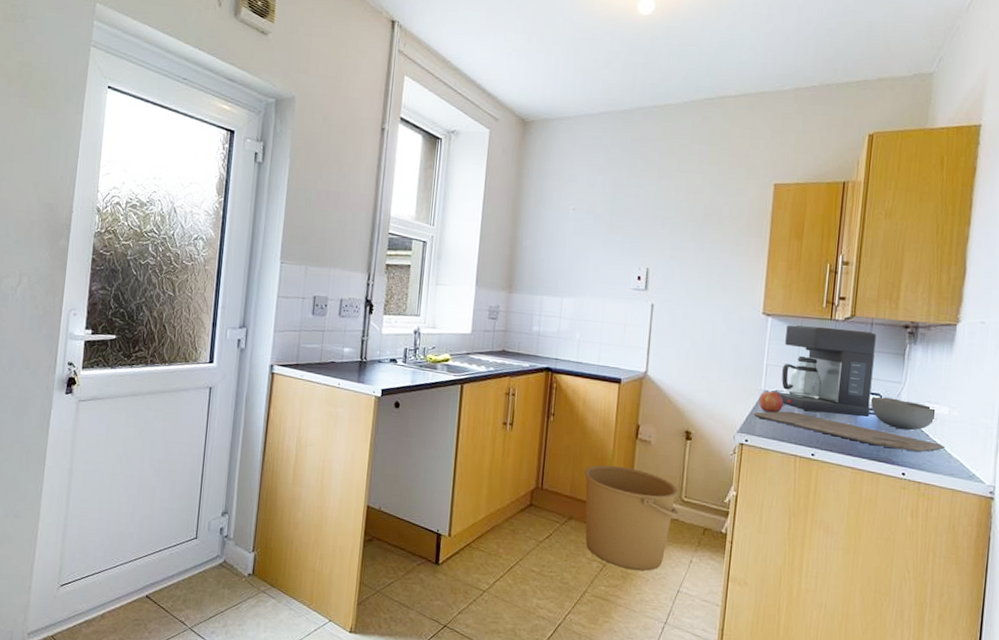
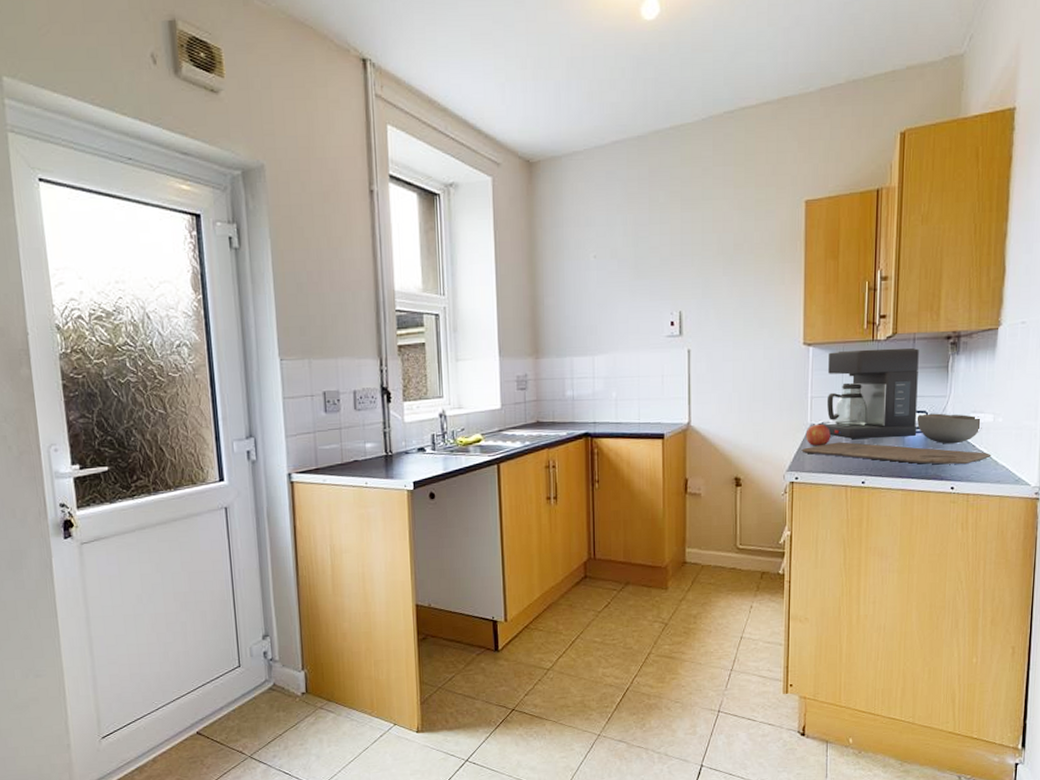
bucket: present [584,465,679,571] -> none [636,523,735,625]

